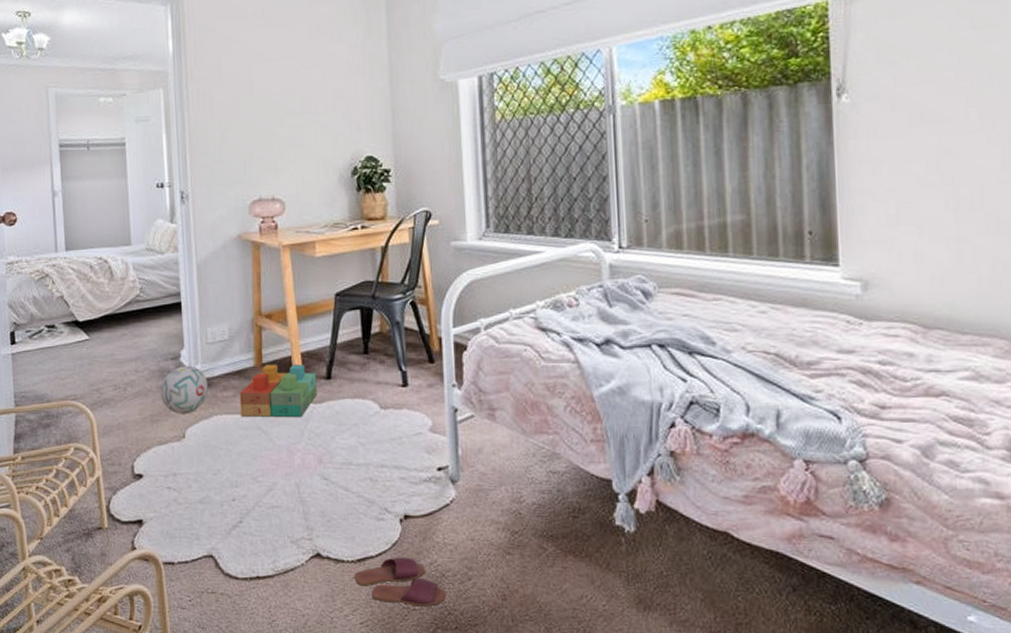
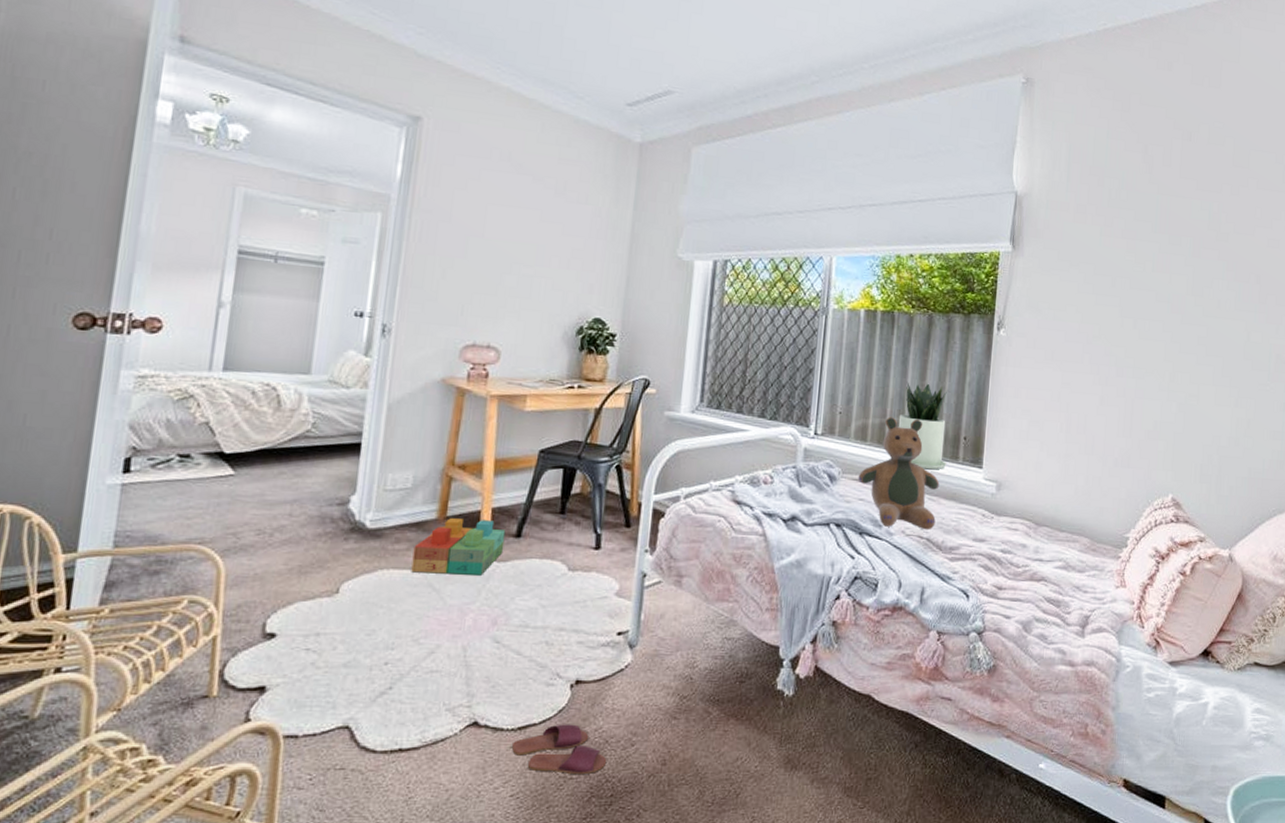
ball: present [160,366,208,414] -> none [316,513,378,567]
teddy bear: none [678,217,784,344] -> present [858,416,940,530]
planter: none [719,173,791,274] -> present [898,381,948,470]

